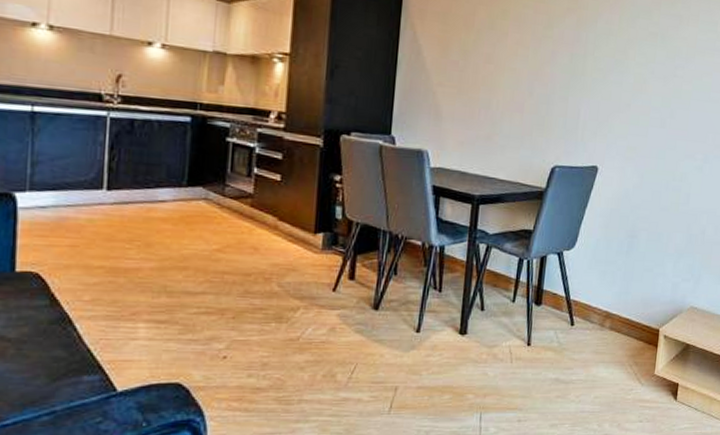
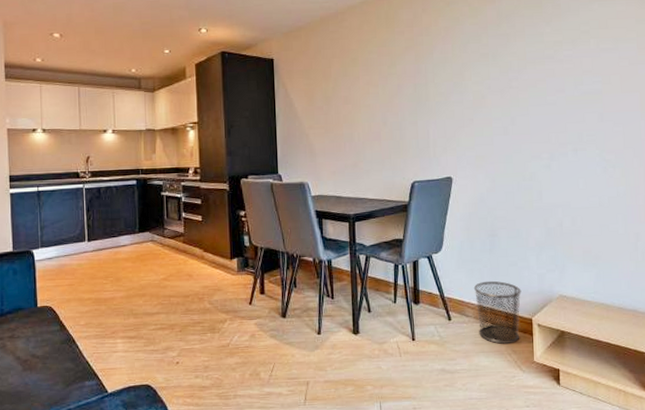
waste bin: none [602,285,653,356] -> present [473,280,522,345]

